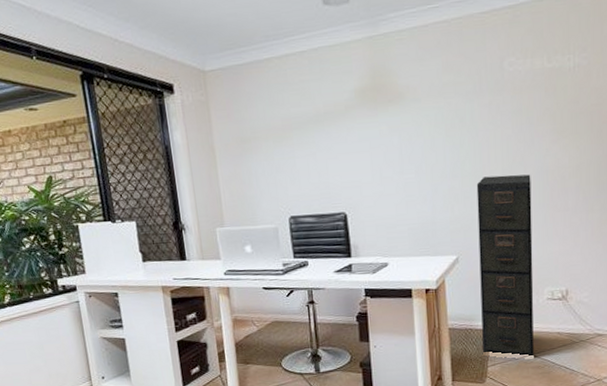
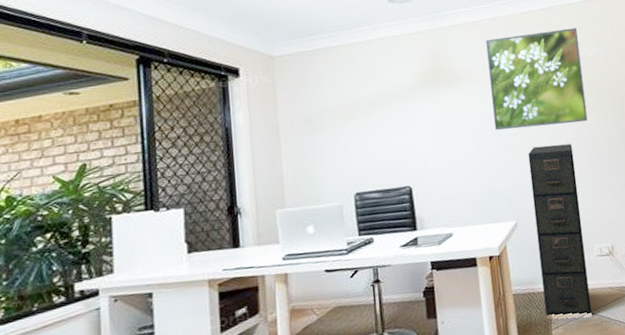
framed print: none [435,30,554,157] -> present [486,28,588,130]

